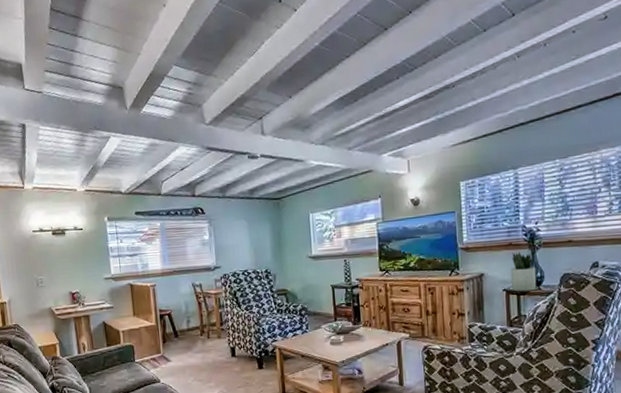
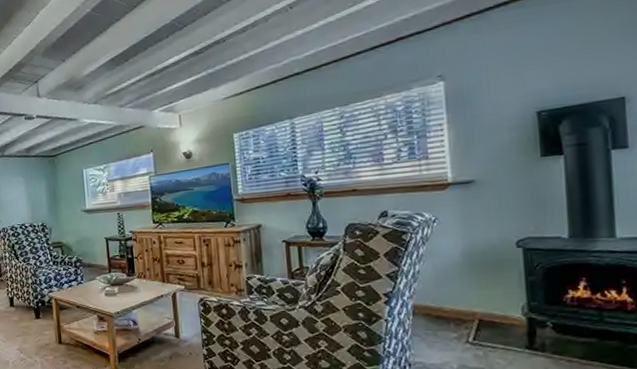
planter: present [509,251,540,292] -> none [289,201,322,243]

